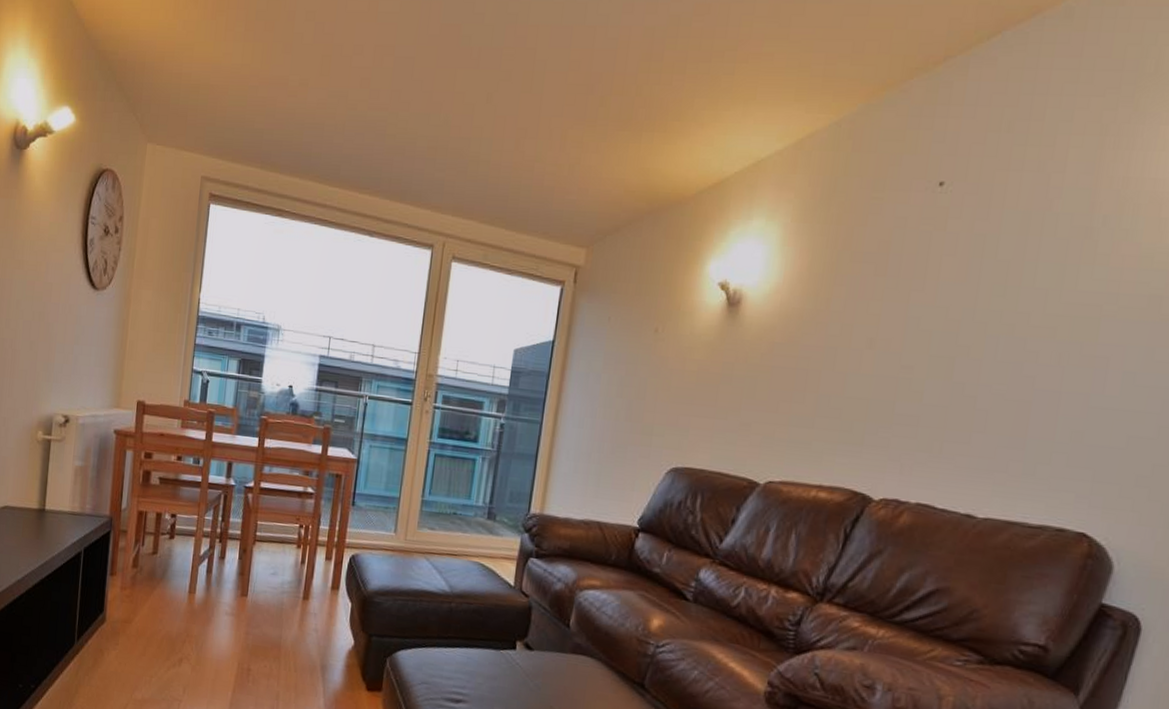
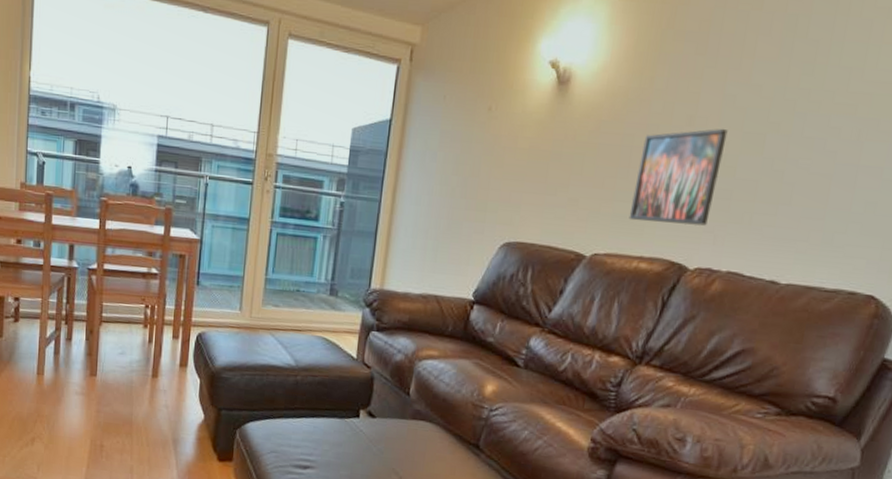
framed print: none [805,351,913,454] -> present [628,128,728,226]

